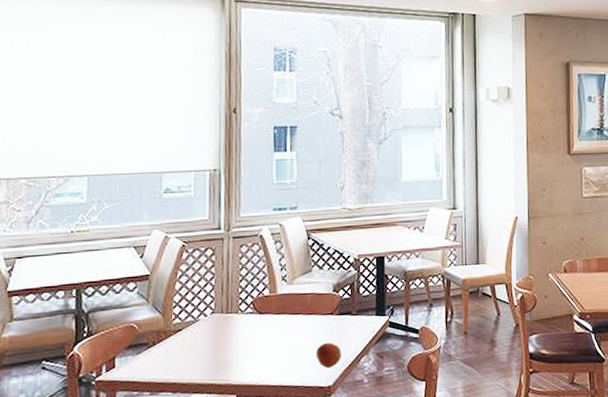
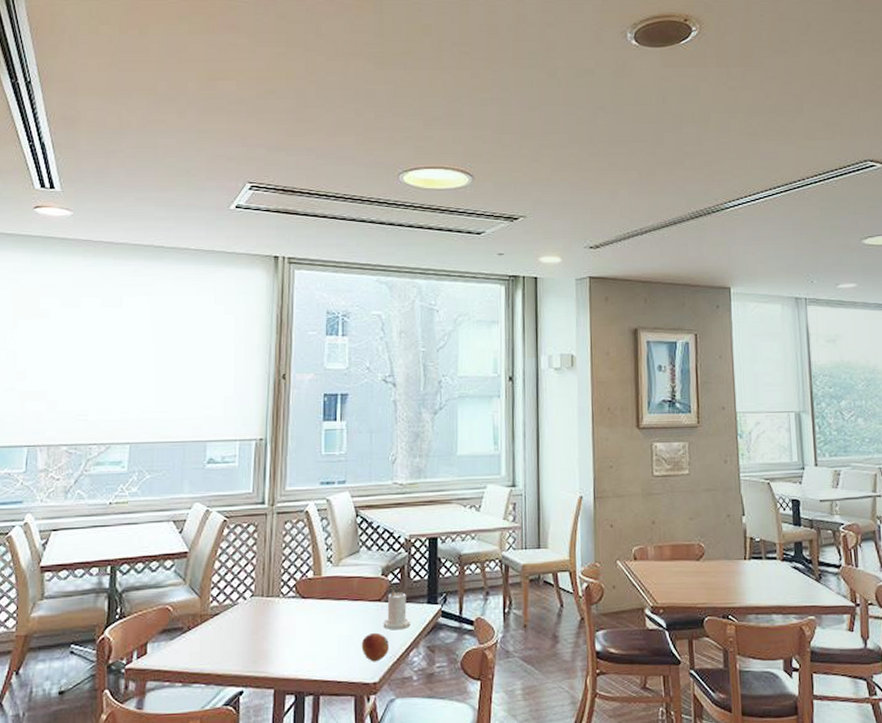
candle: none [335,304,361,340] -> present [383,590,411,630]

